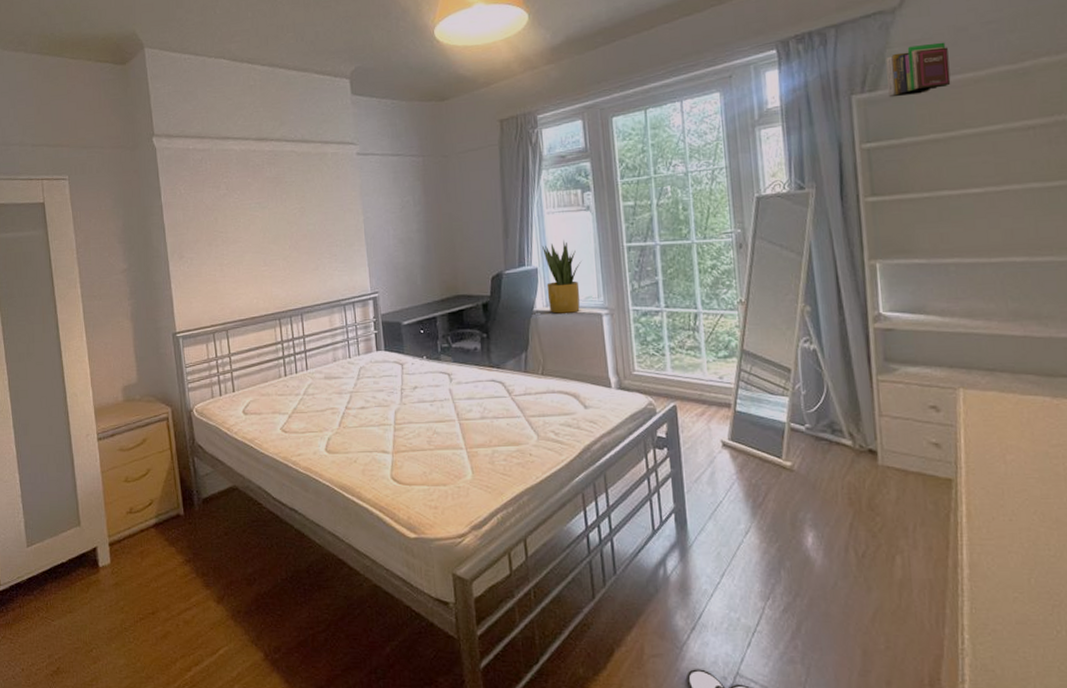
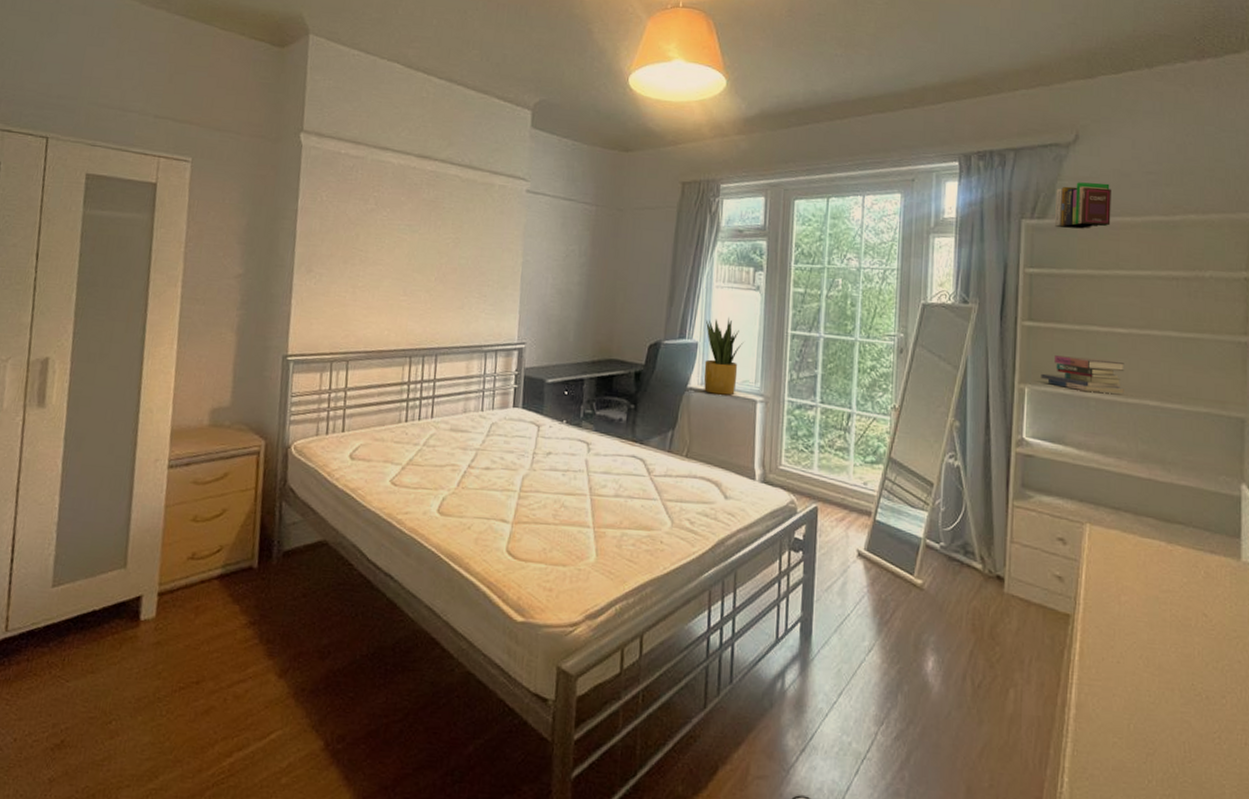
books: none [891,222,986,258] -> present [1041,355,1124,394]

